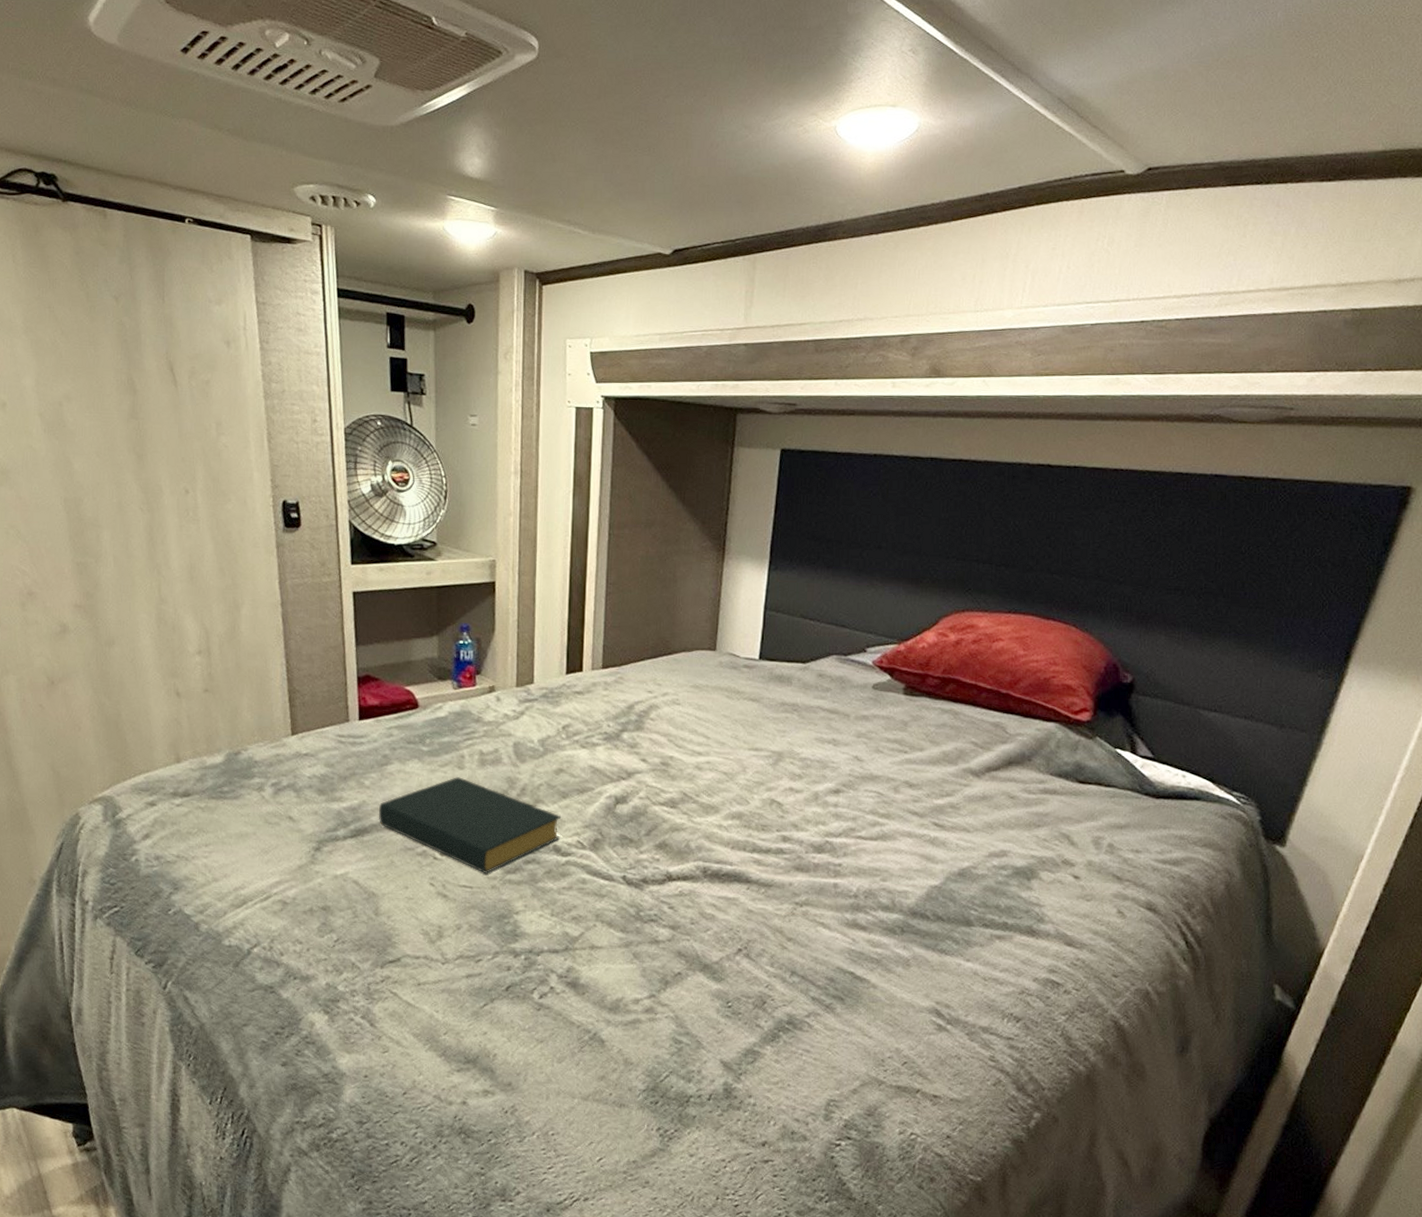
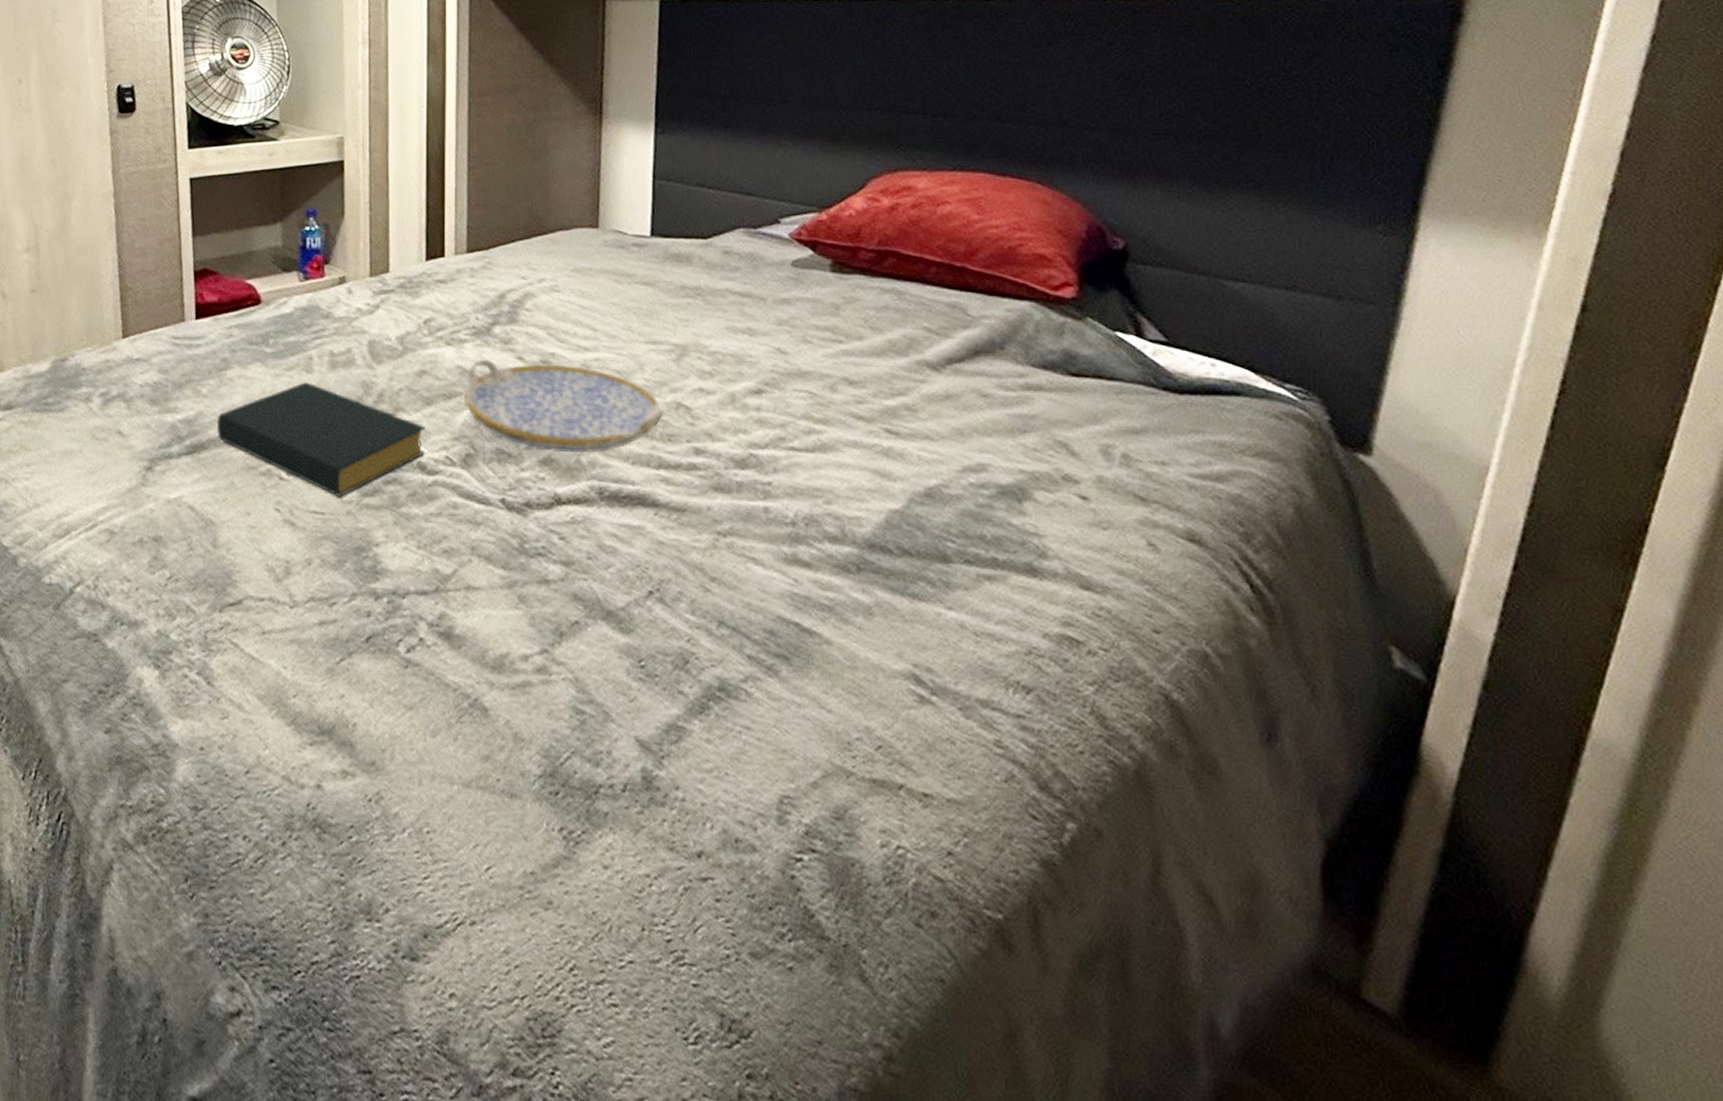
serving tray: none [594,760,760,839] -> present [463,359,664,453]

